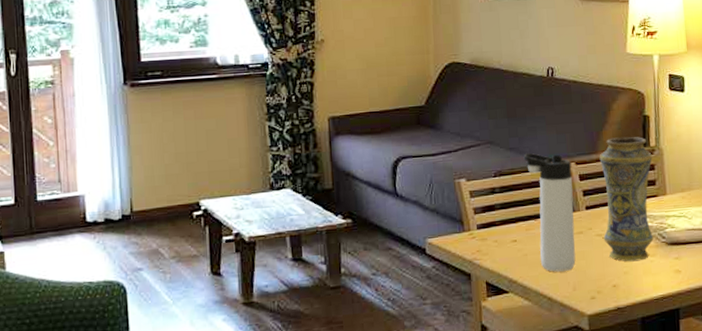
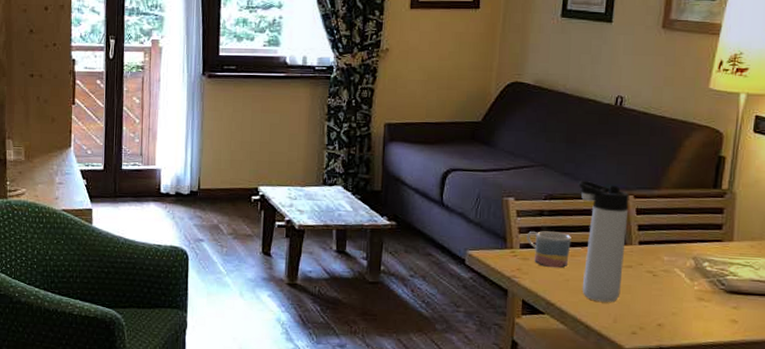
mug: none [482,207,525,245] -> present [526,231,571,269]
vase: present [599,136,654,262] -> none [654,175,723,305]

